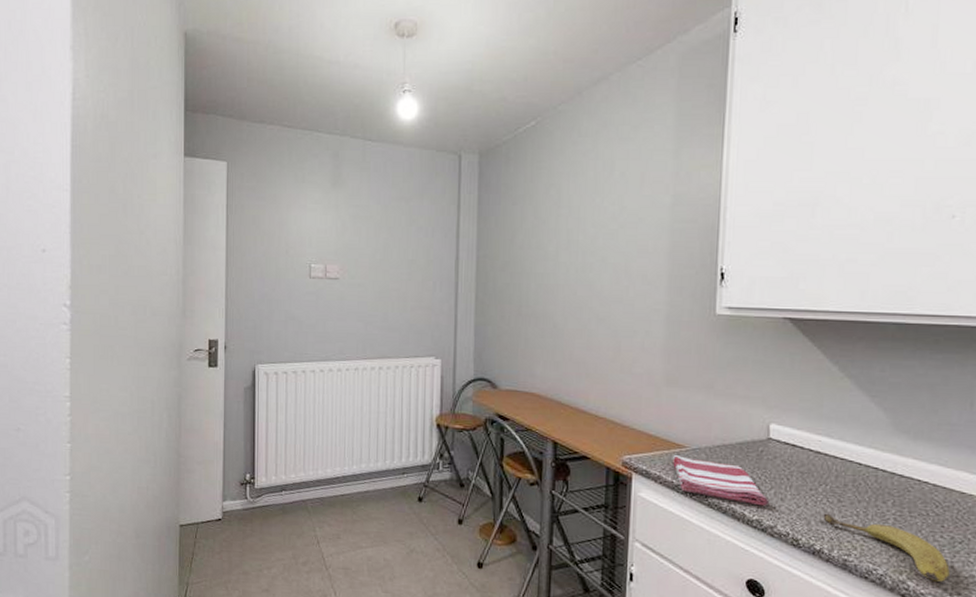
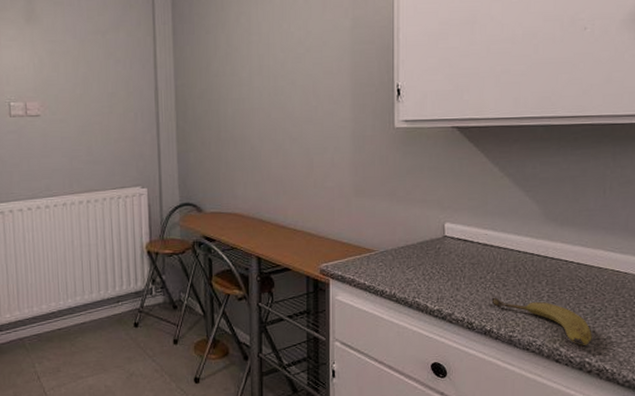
dish towel: present [673,455,770,506] -> none [364,259,448,297]

